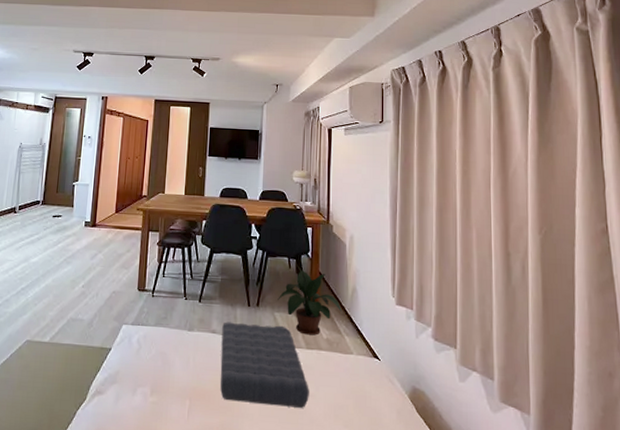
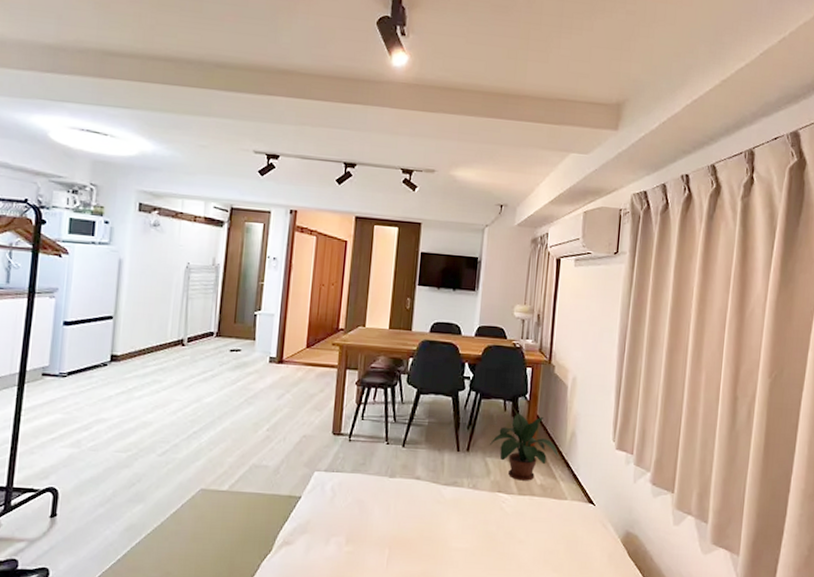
cushion: present [220,322,309,408] -> none [423,467,519,554]

